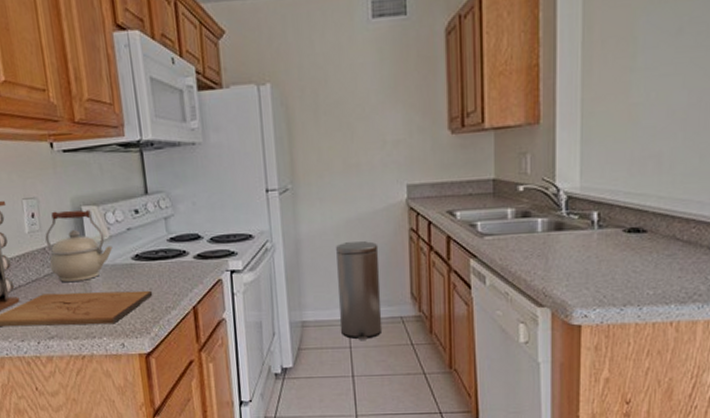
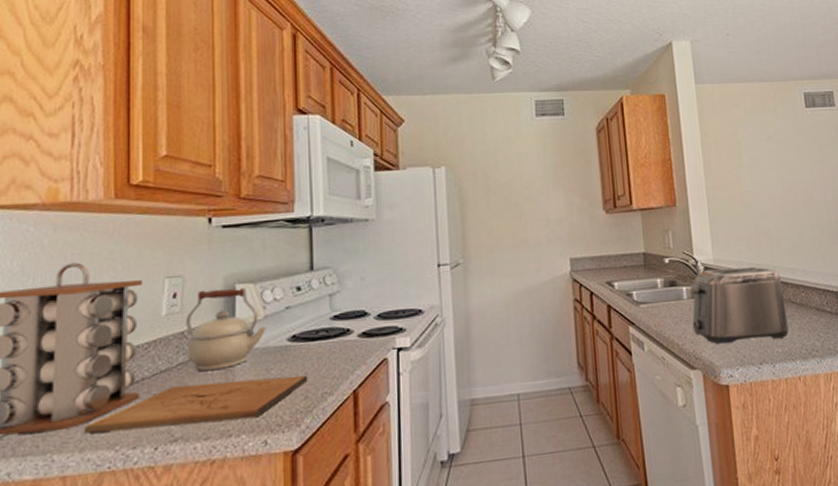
pedal bin: present [335,241,383,340] -> none [504,312,552,416]
toaster: none [545,196,668,283] -> present [690,266,789,345]

